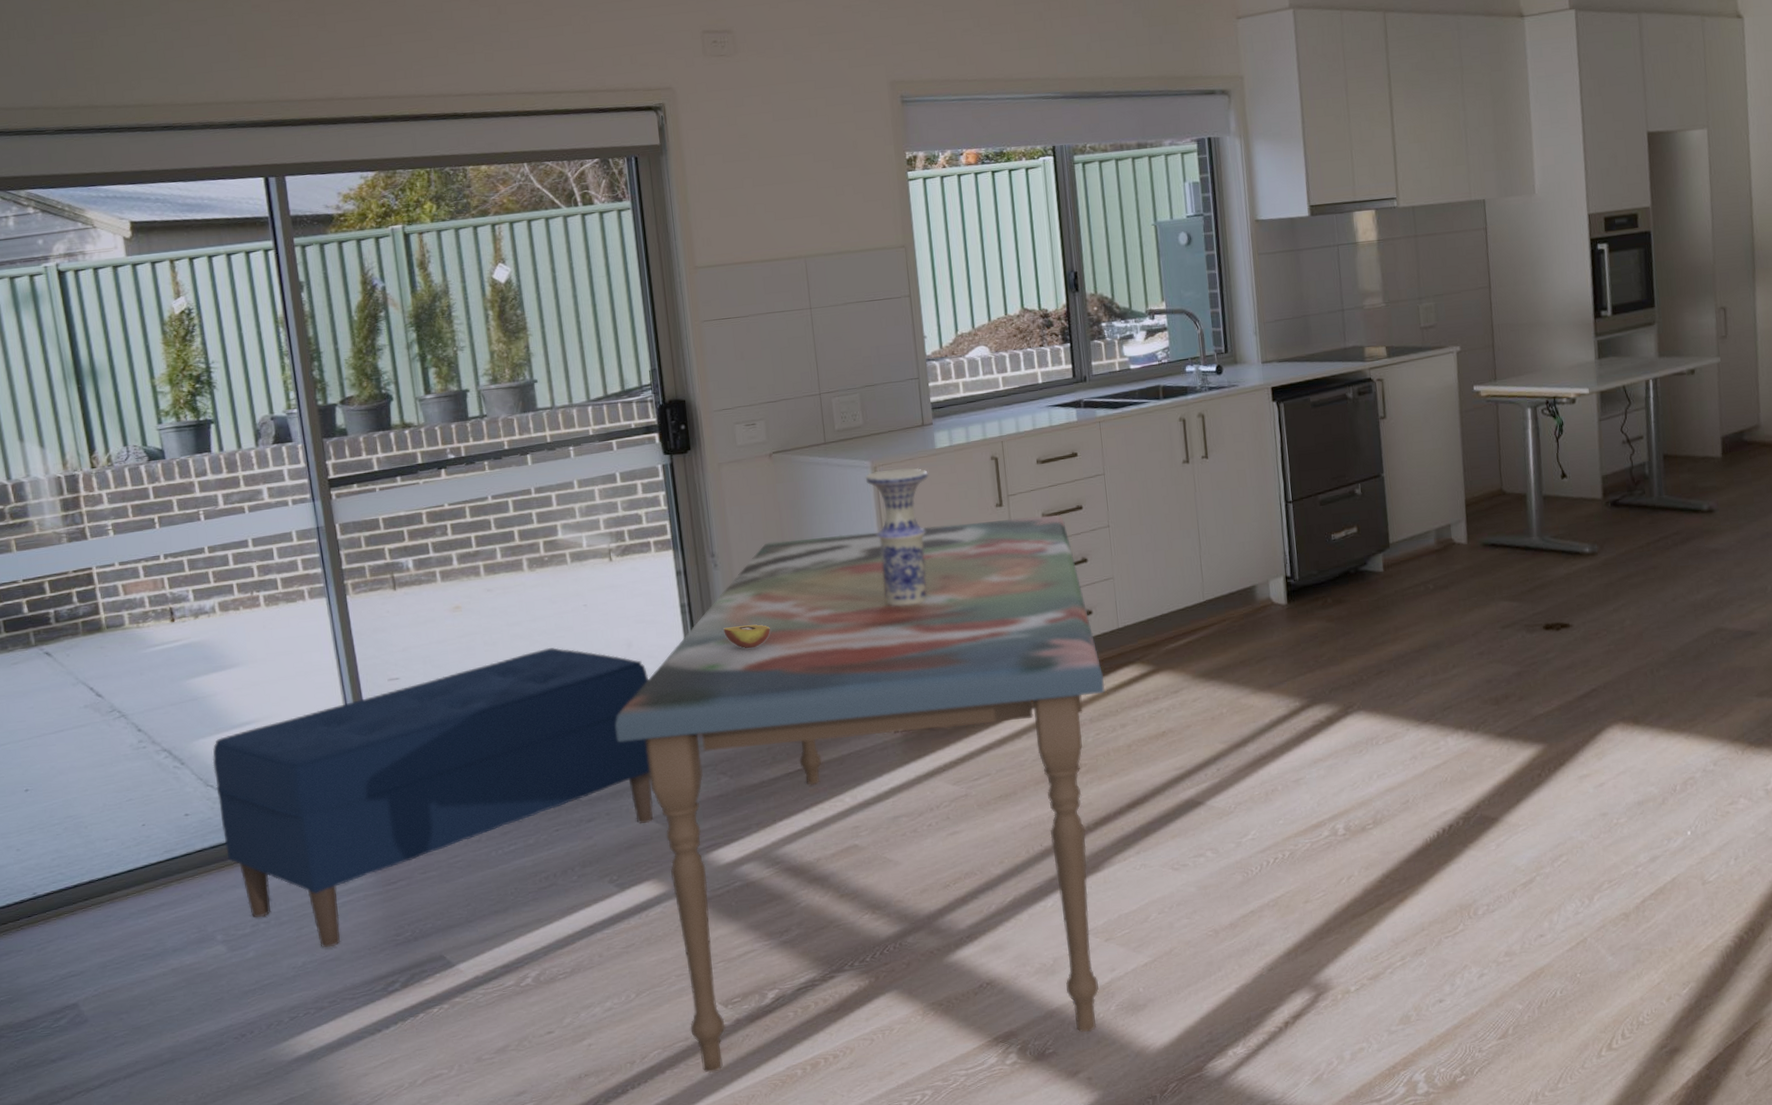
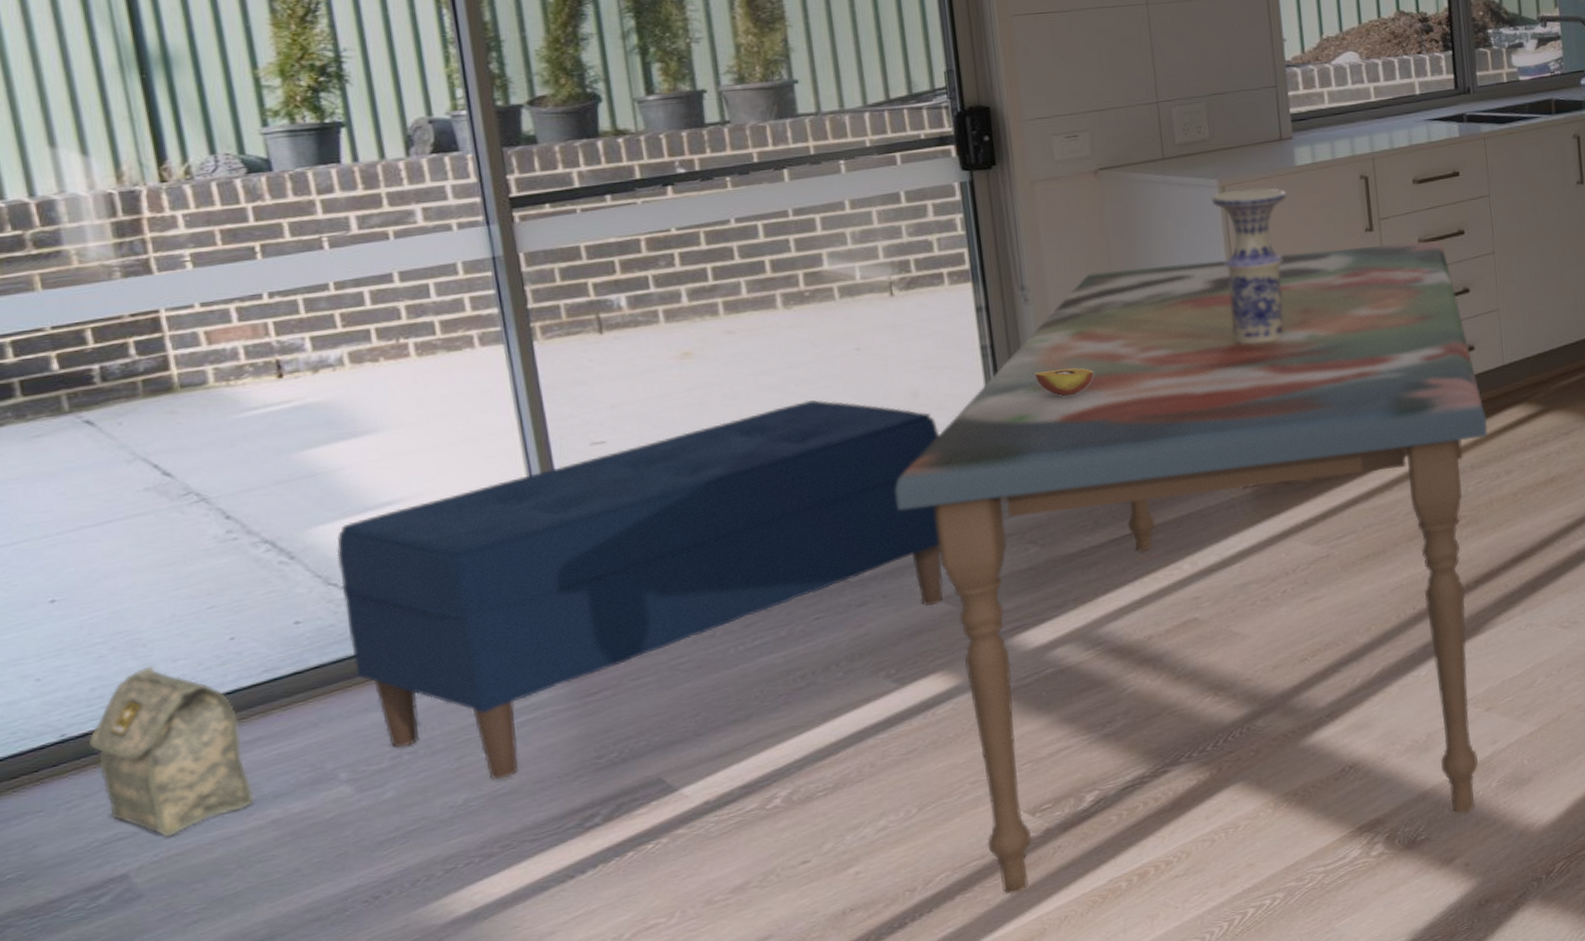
bag: none [51,843,159,977] -> present [89,666,254,837]

